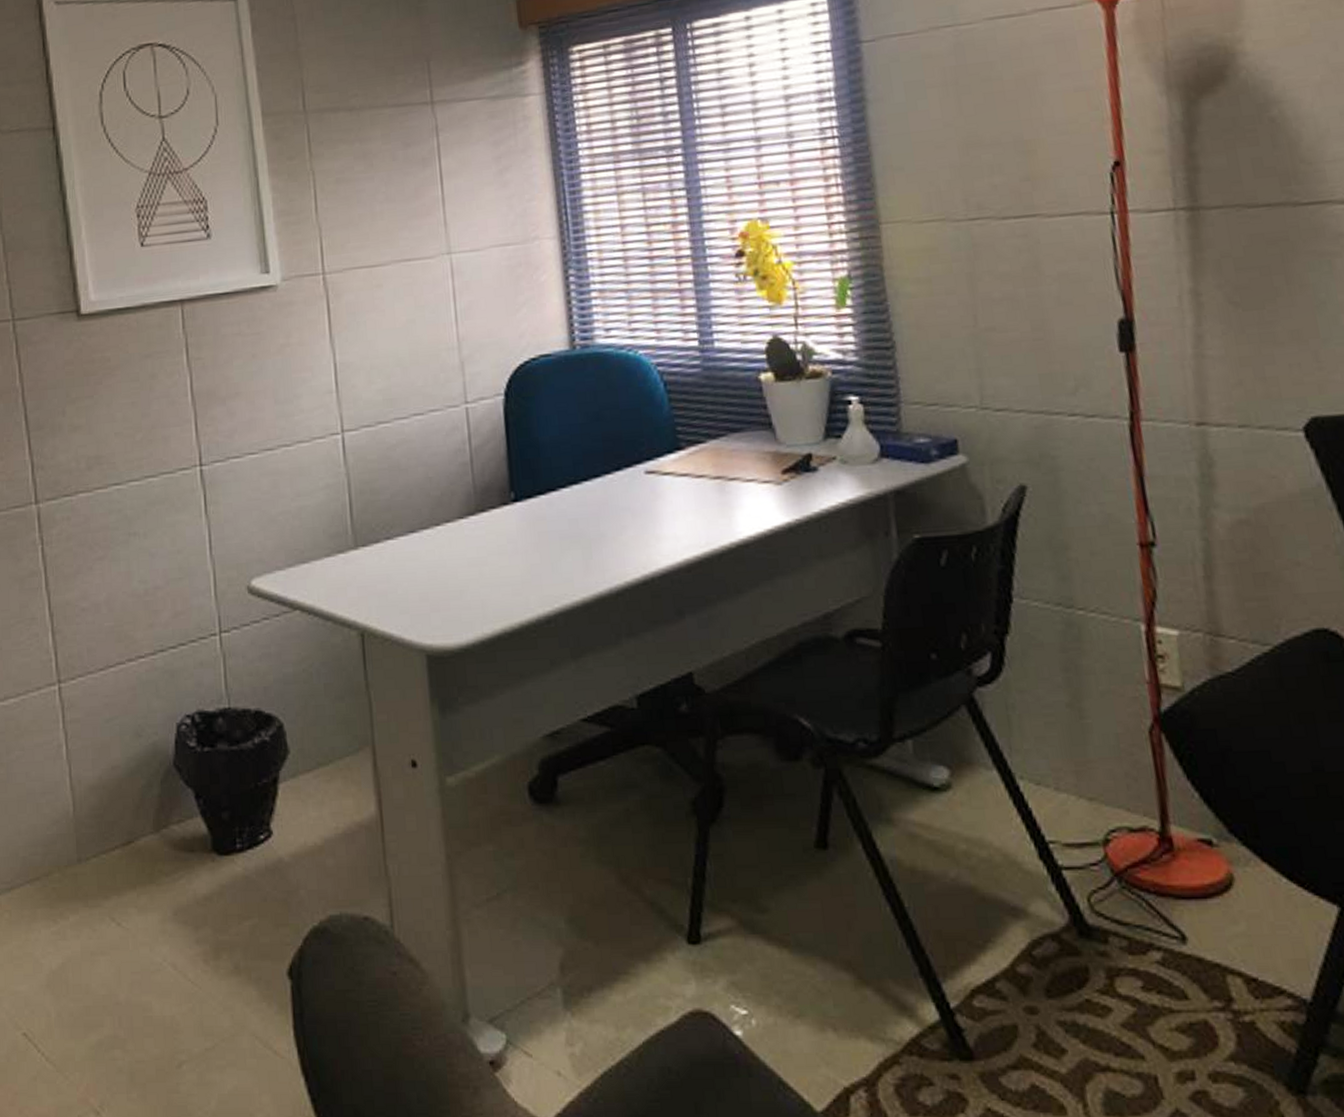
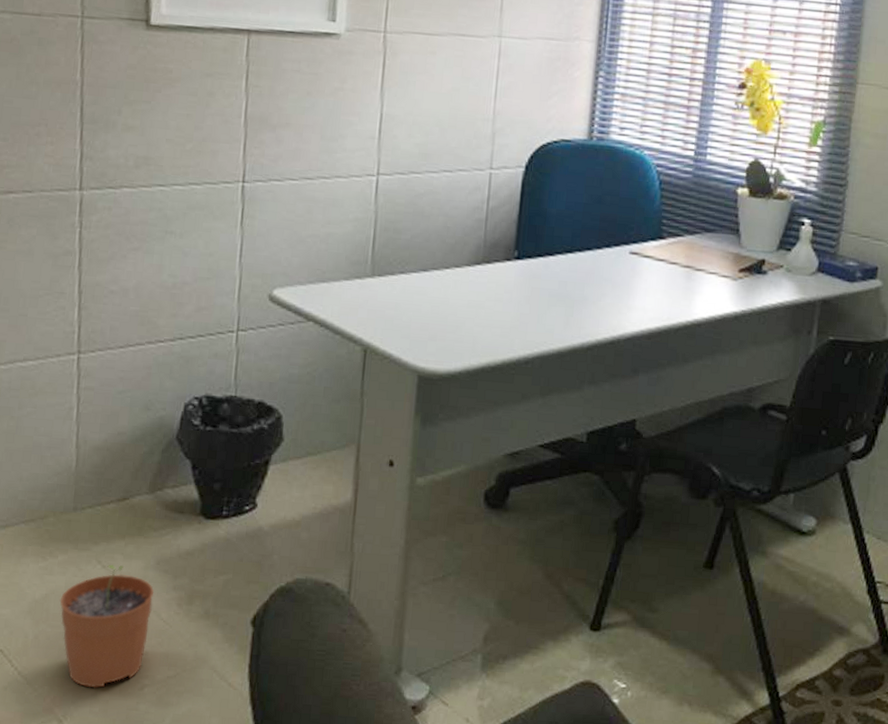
plant pot: none [78,921,177,1070] -> present [60,565,154,689]

